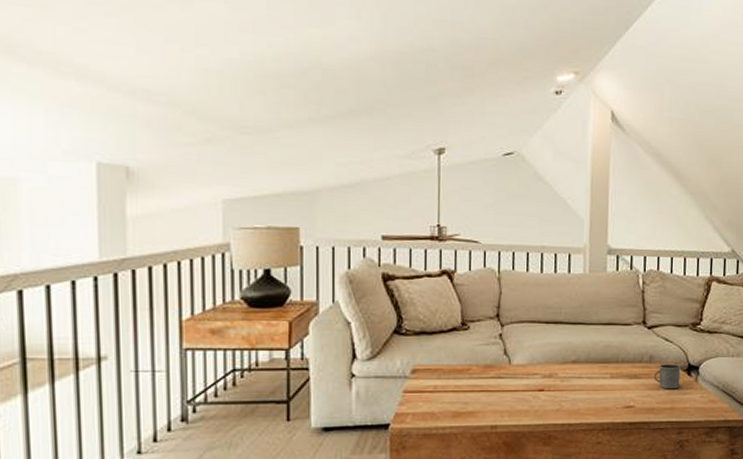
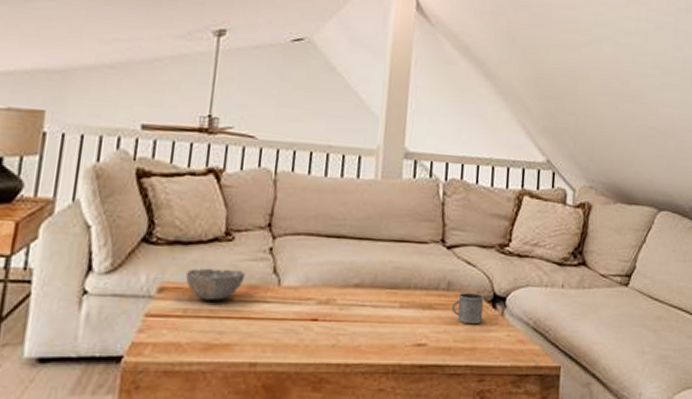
bowl: none [433,352,481,378] -> present [186,268,245,301]

